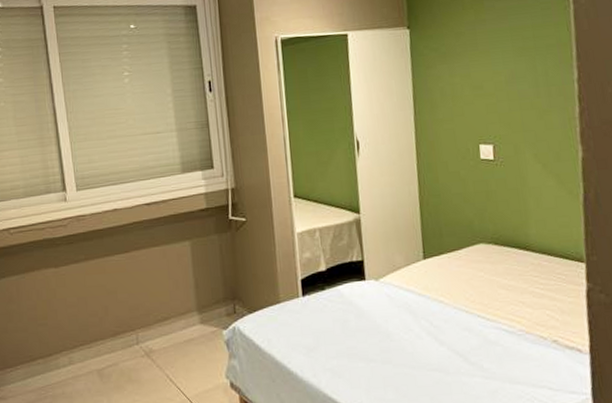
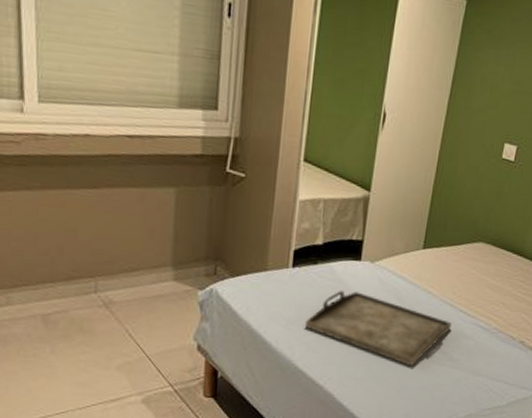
serving tray: none [324,311,473,382] -> present [304,290,452,367]

